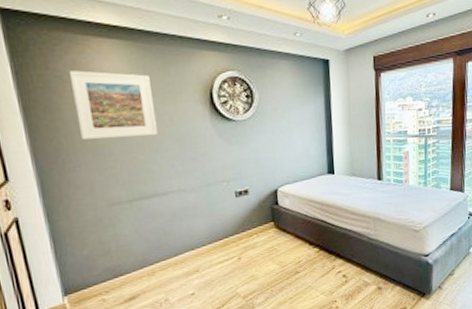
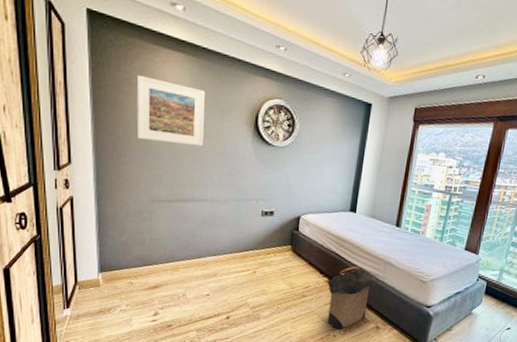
laundry hamper: none [317,229,370,300] -> present [326,266,377,330]

